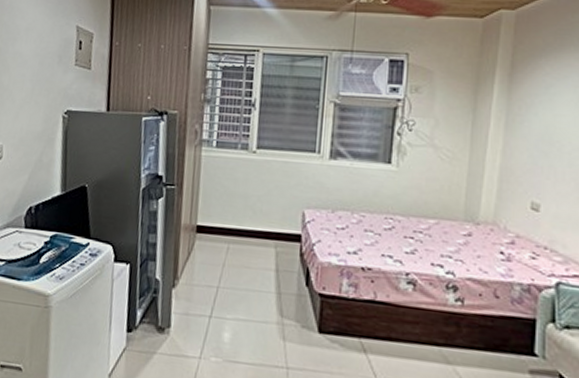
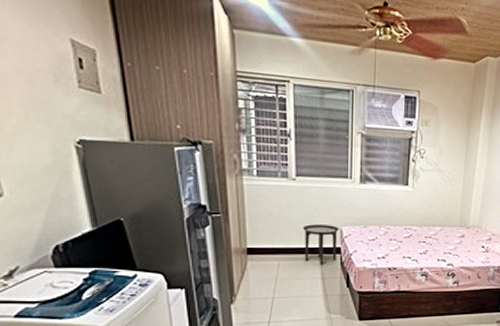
side table: none [258,203,302,254] -> present [302,224,339,265]

